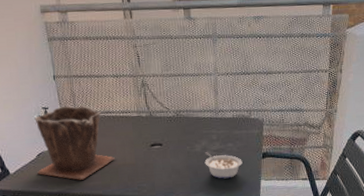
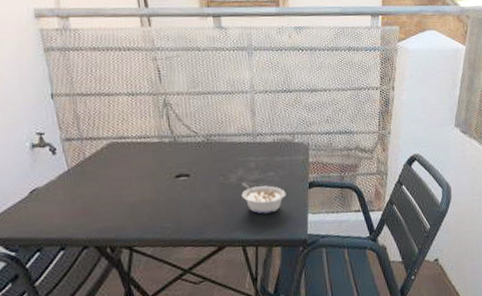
plant pot: present [34,104,115,180] -> none [26,129,131,222]

